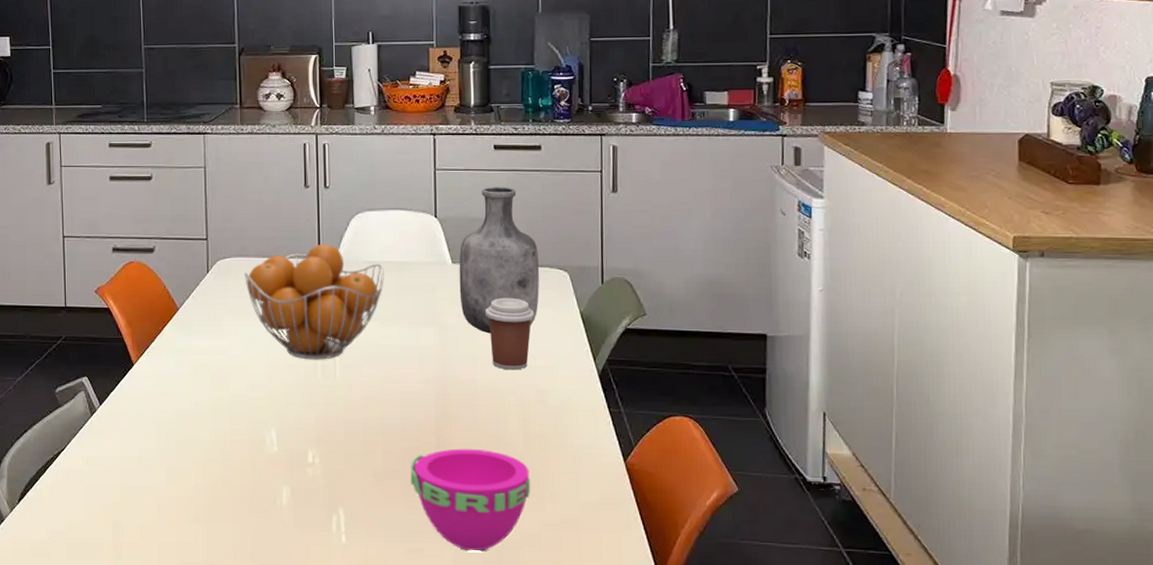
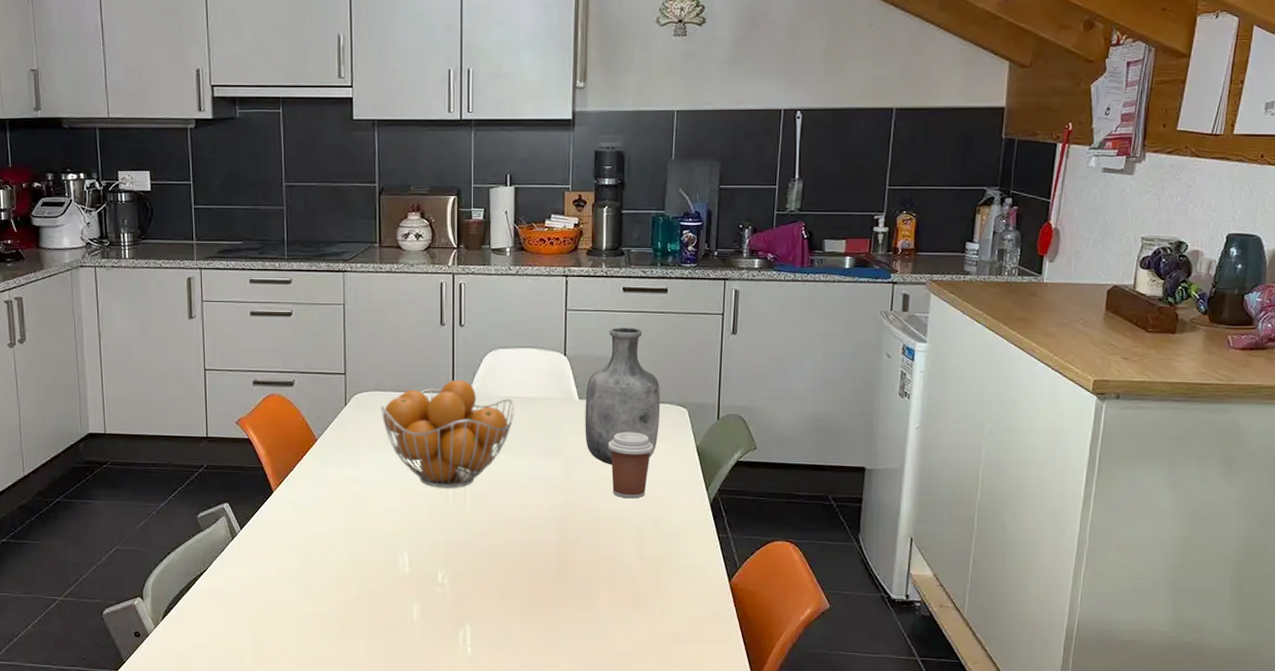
bowl: present [410,448,531,551] -> none [532,570,643,662]

